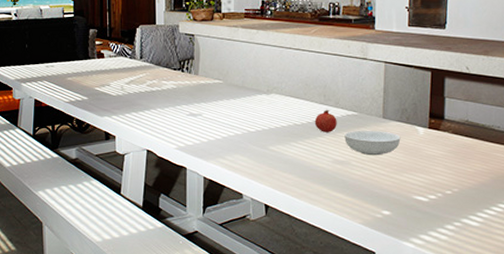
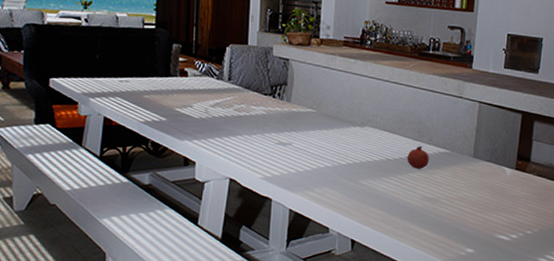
serving bowl: present [344,130,401,156] -> none [435,168,489,194]

